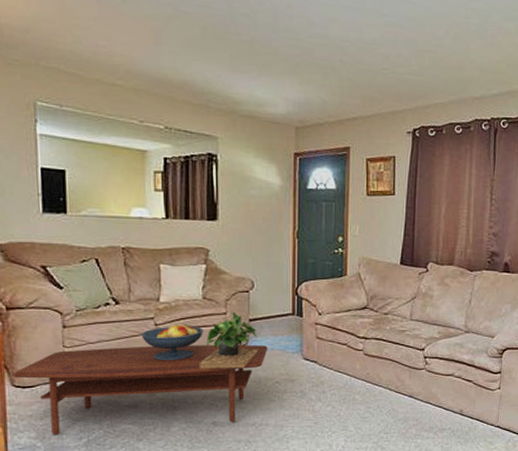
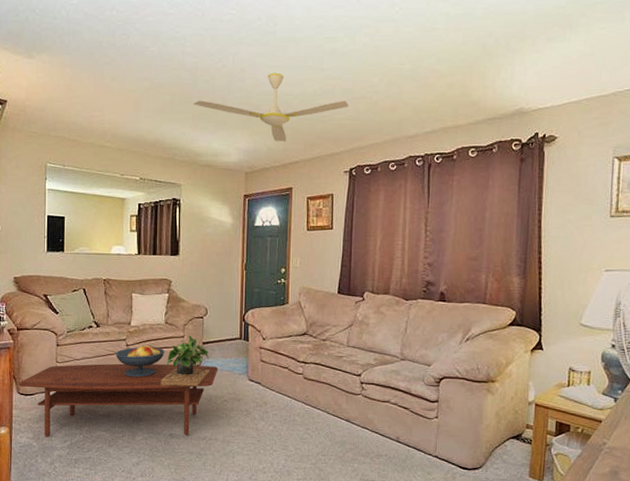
ceiling fan: none [230,12,412,95] -> present [193,73,349,142]

